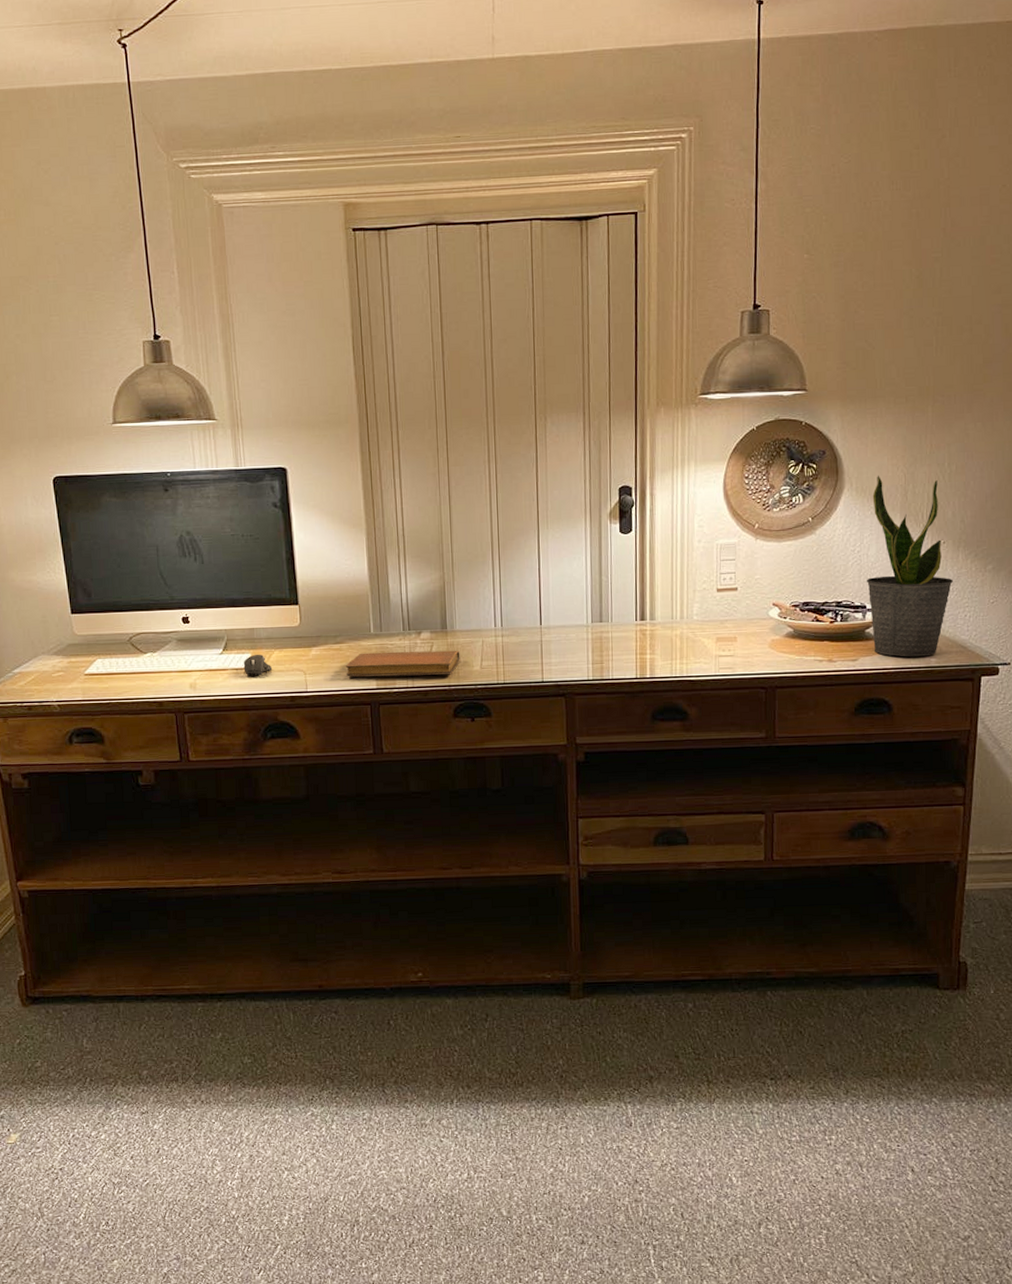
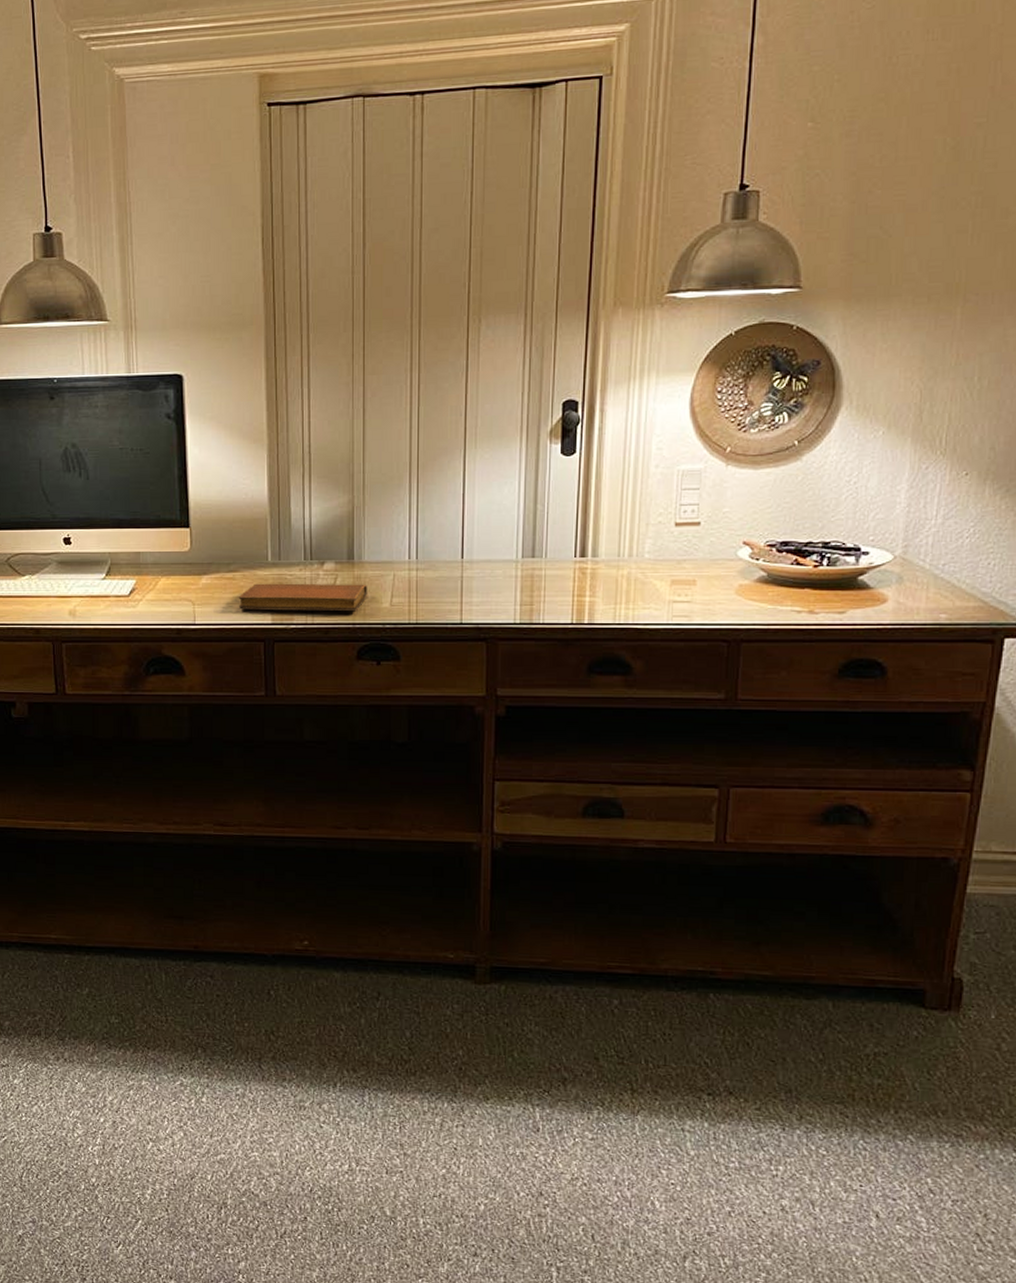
computer mouse: present [243,654,273,676] -> none [127,580,159,605]
potted plant: present [866,475,953,657] -> none [862,390,975,611]

